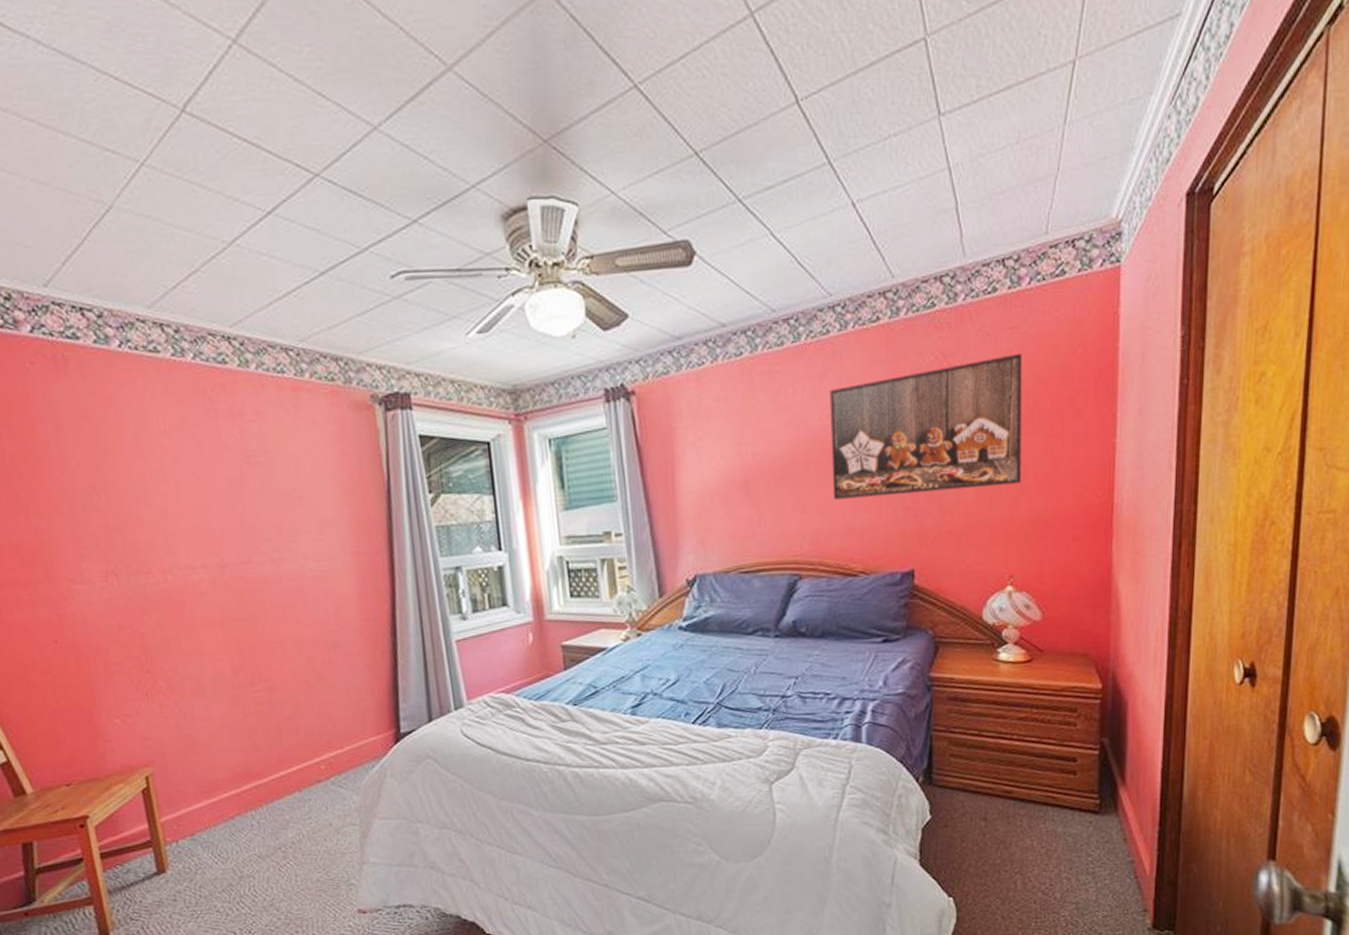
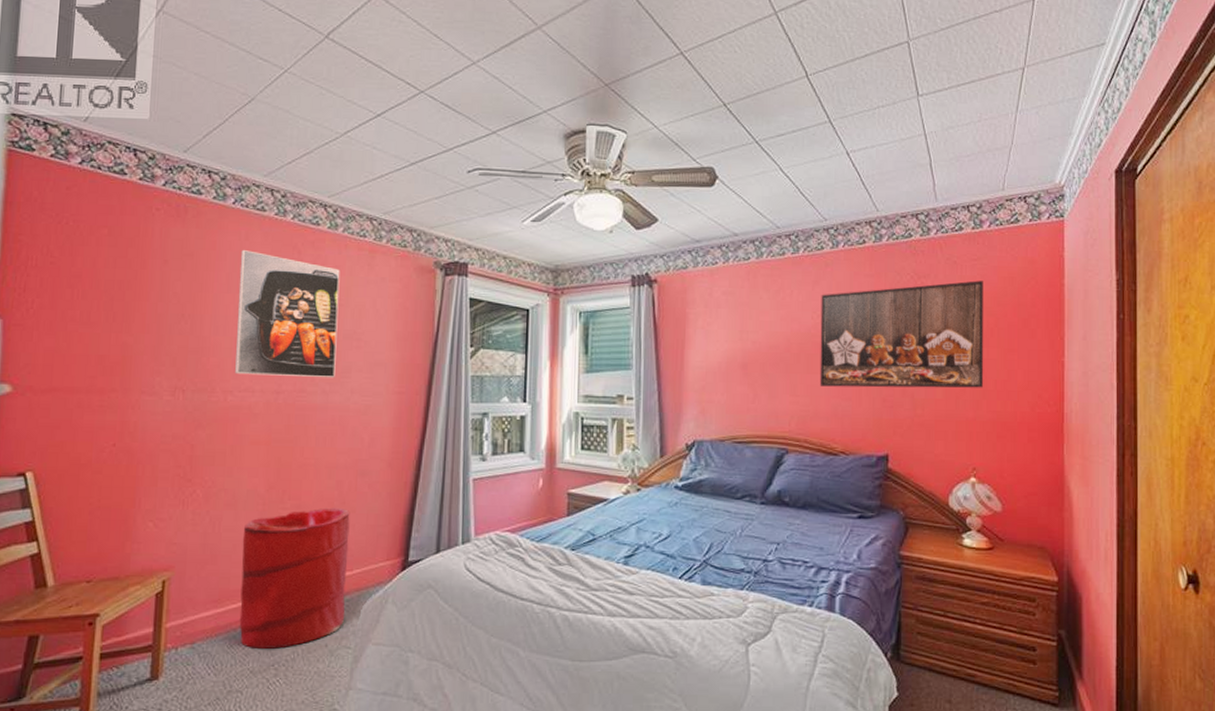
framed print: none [141,403,282,551] -> present [235,250,340,378]
laundry hamper: none [218,685,345,834] -> present [239,507,350,649]

